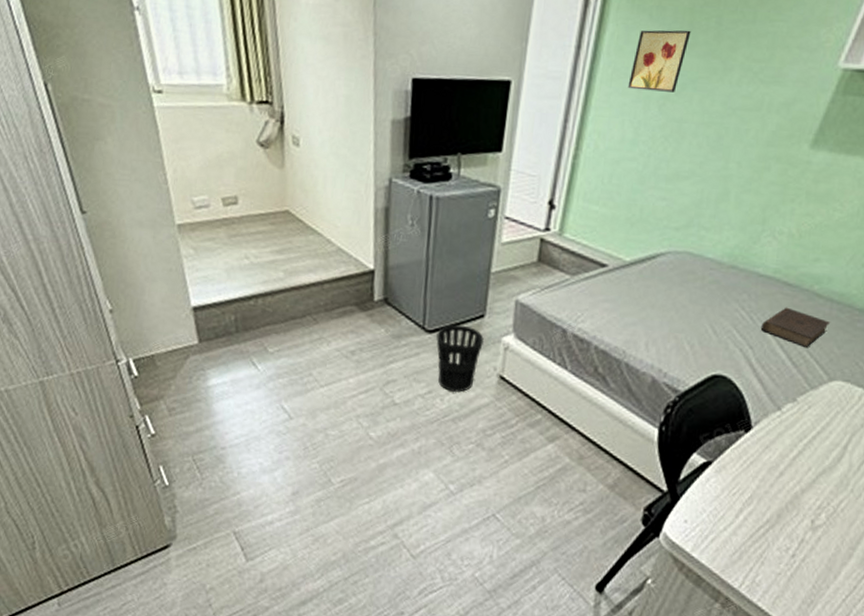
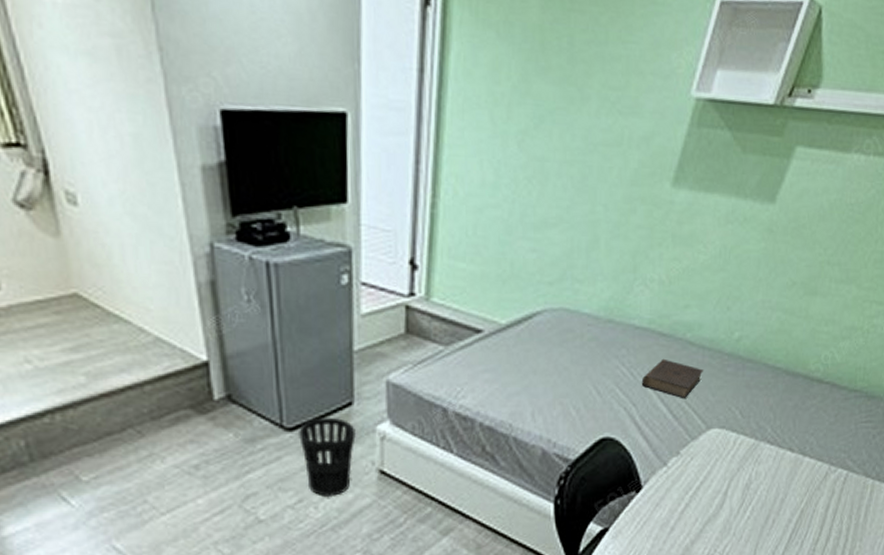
wall art: present [627,30,691,92] -> none [482,50,543,126]

